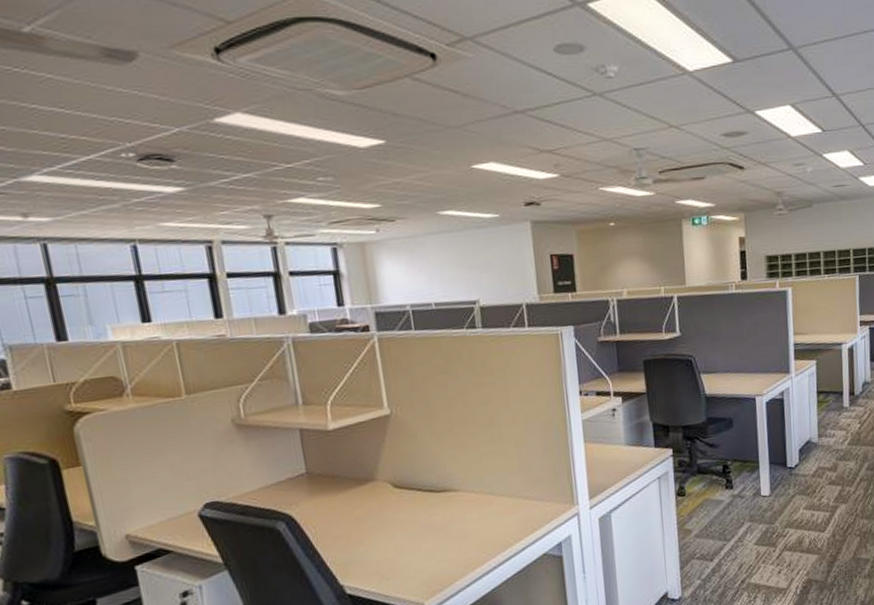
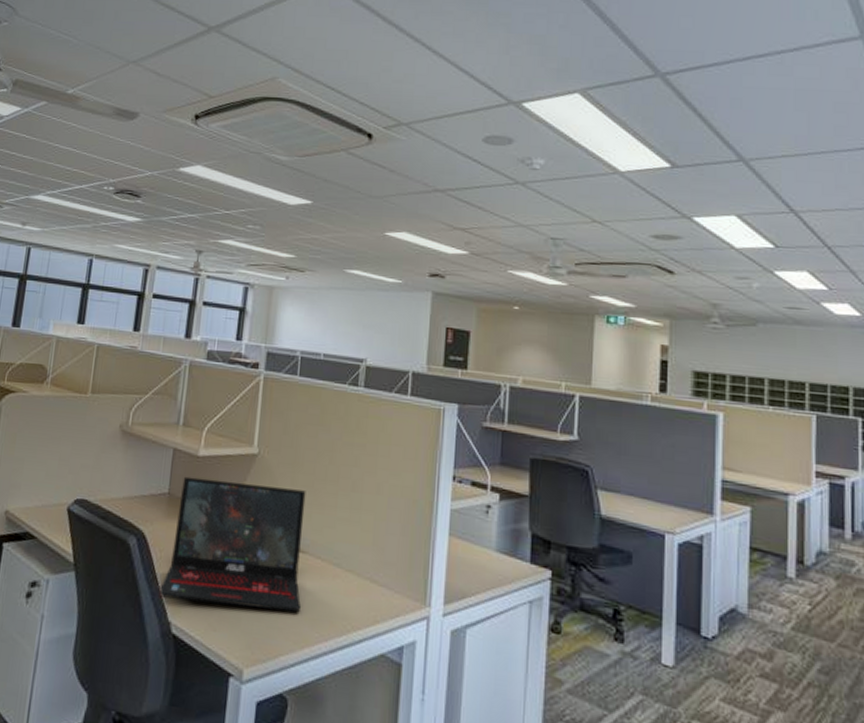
laptop: none [318,437,465,568] -> present [157,476,306,613]

